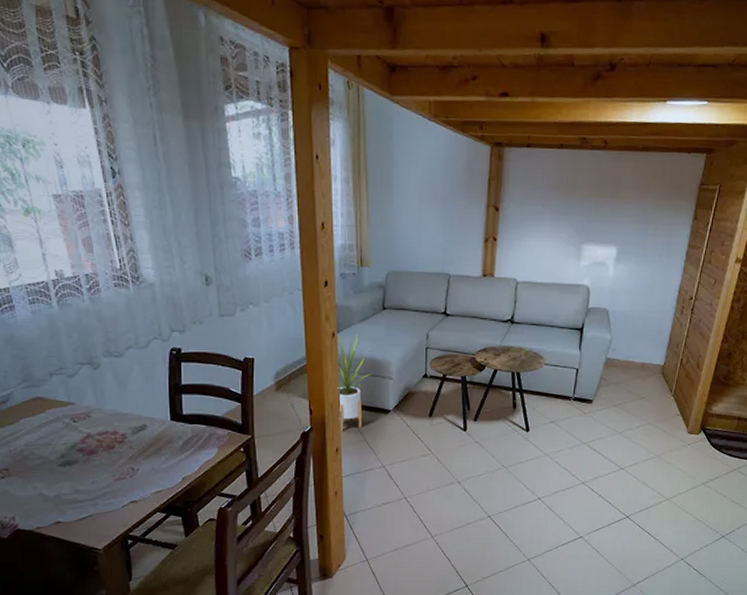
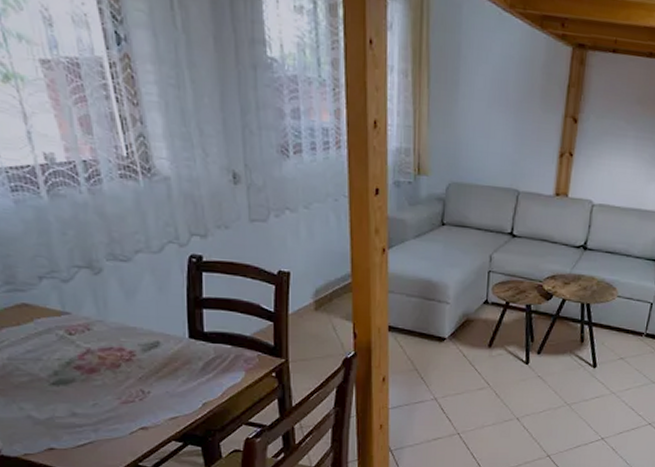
house plant: present [336,333,373,431] -> none [385,249,428,359]

